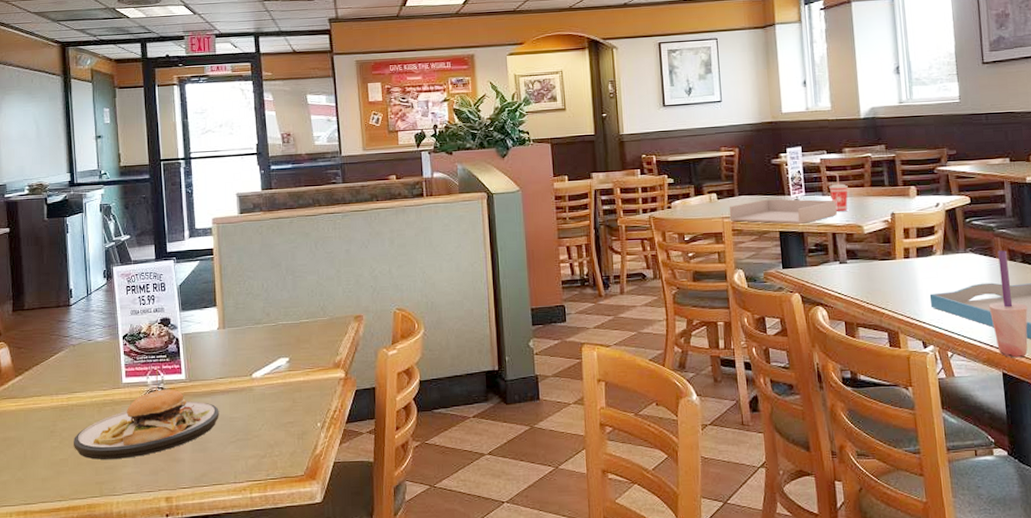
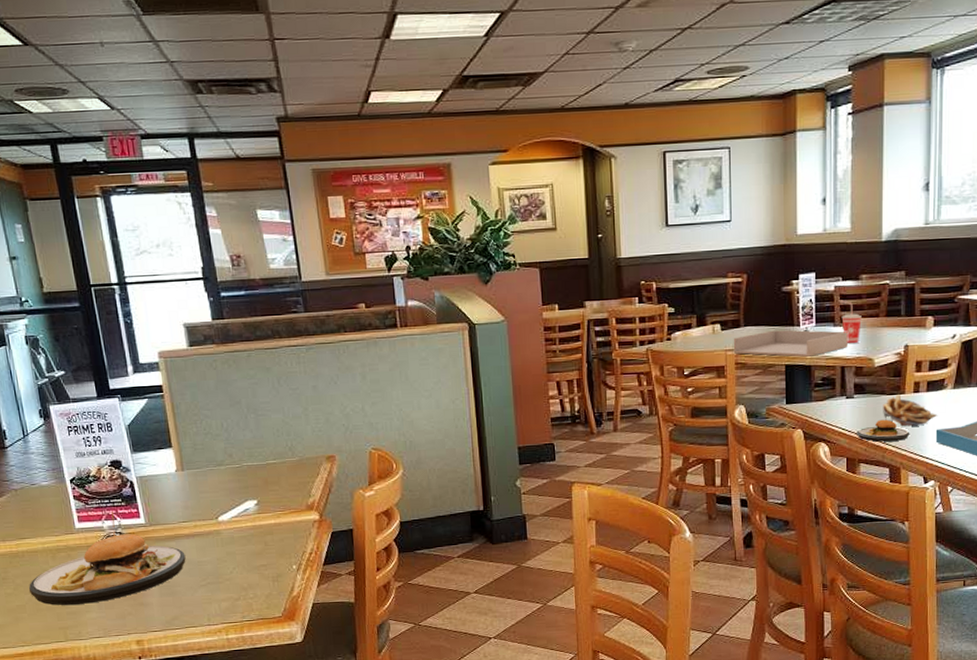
burger: none [852,284,905,306] -> present [856,419,910,442]
french fries: none [876,260,930,291] -> present [883,395,938,427]

